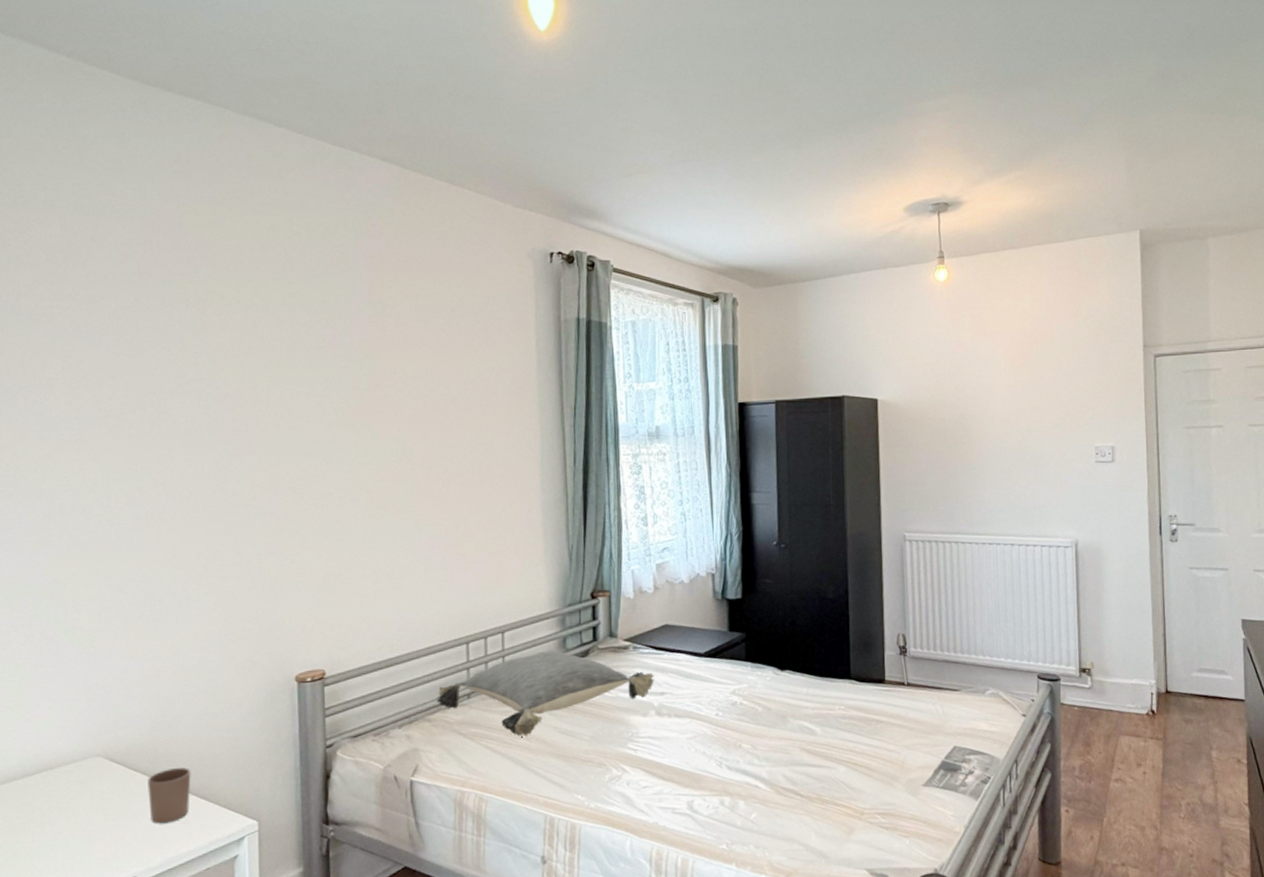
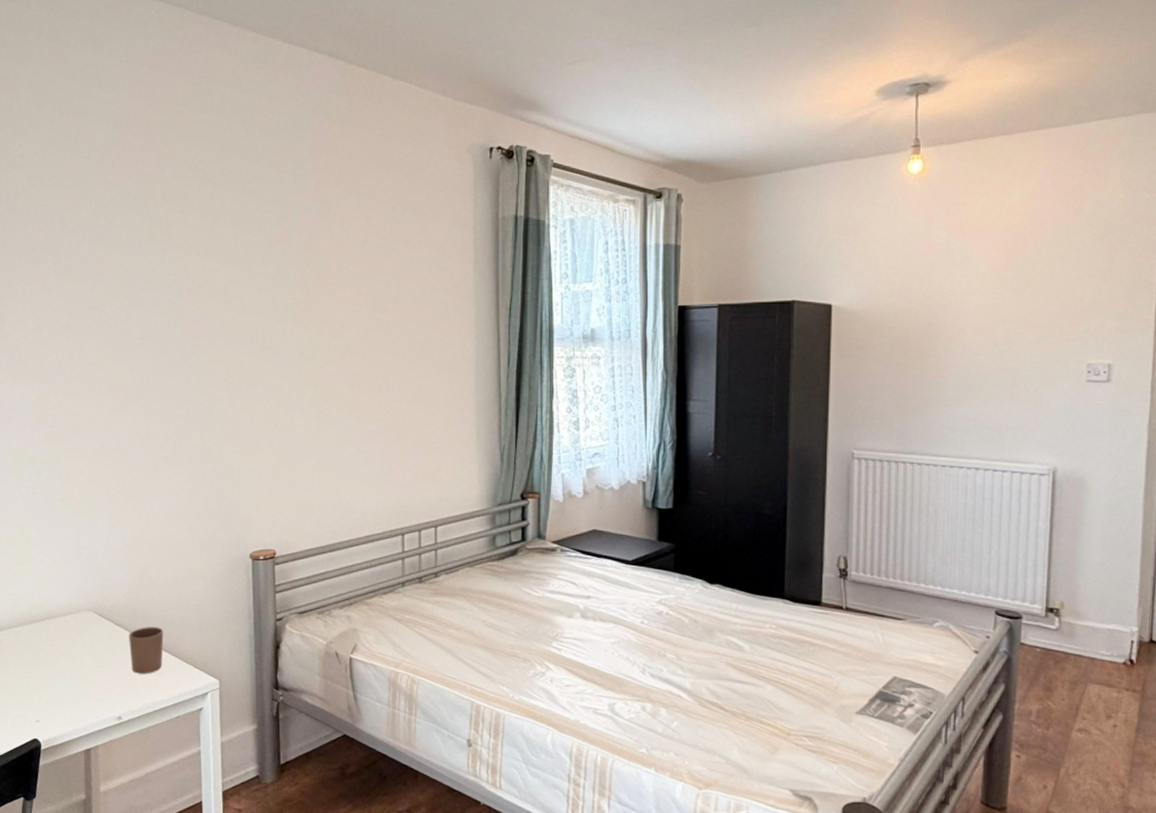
pillow: present [436,650,654,737] -> none [373,547,581,627]

